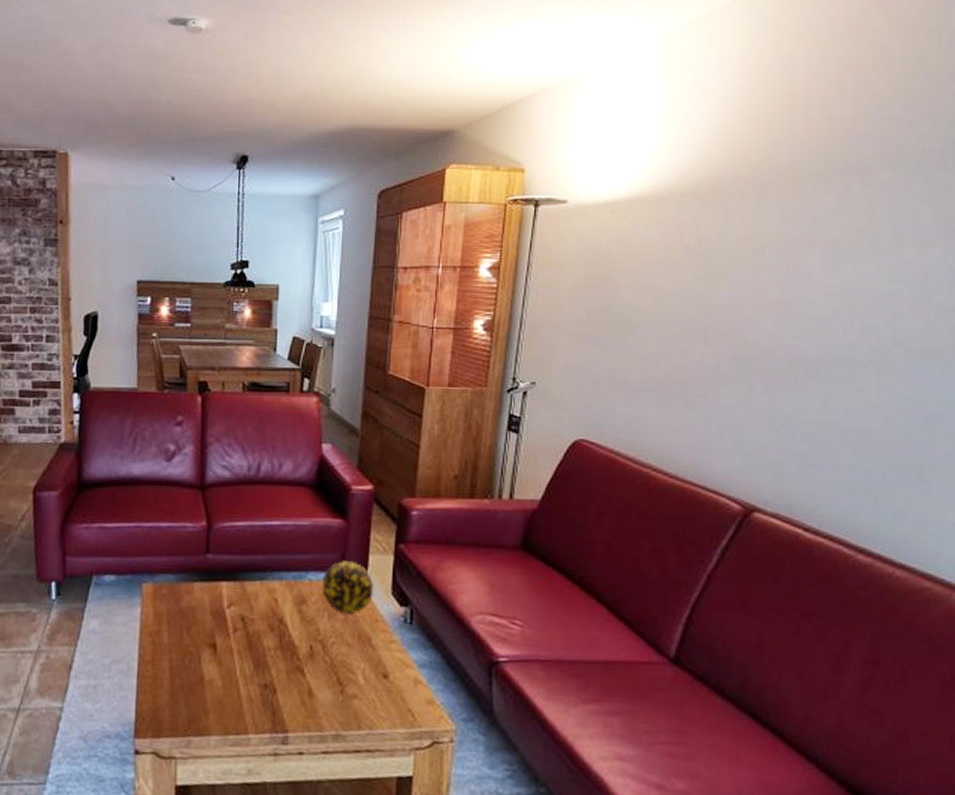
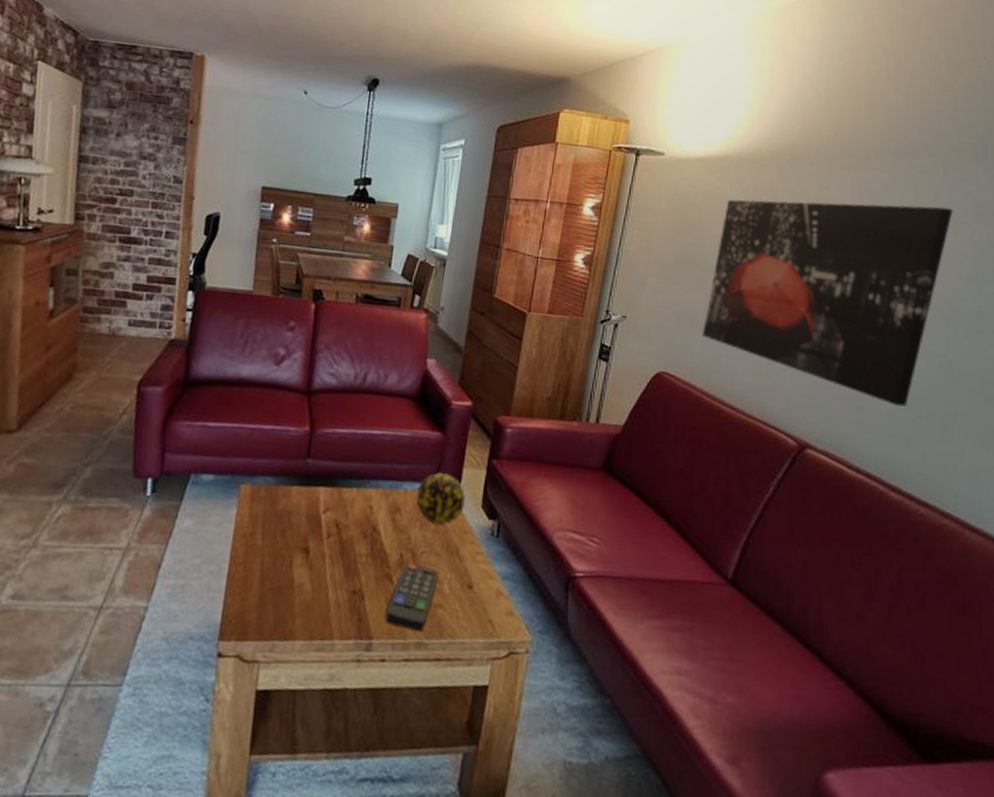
remote control: none [299,655,351,724] -> present [385,563,439,632]
wall art: none [623,227,920,458] -> present [701,199,953,407]

